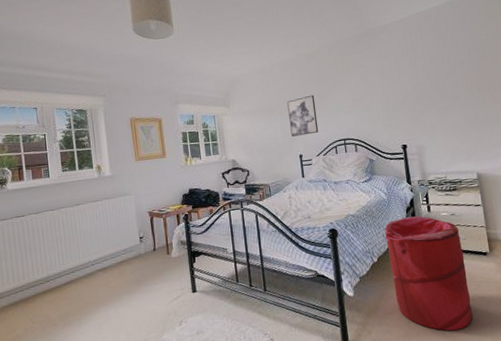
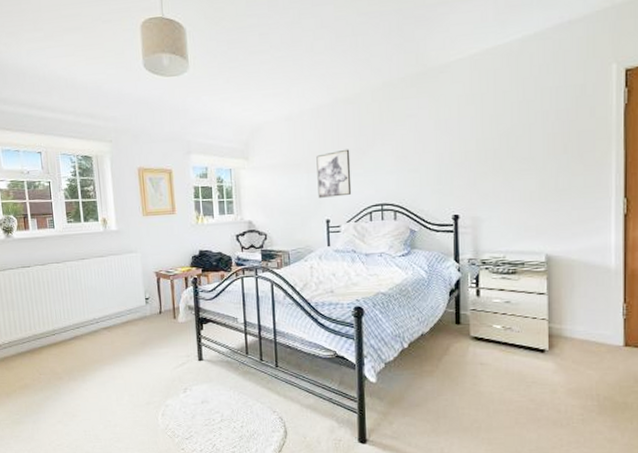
laundry hamper: present [385,216,473,331] -> none [421,300,518,432]

